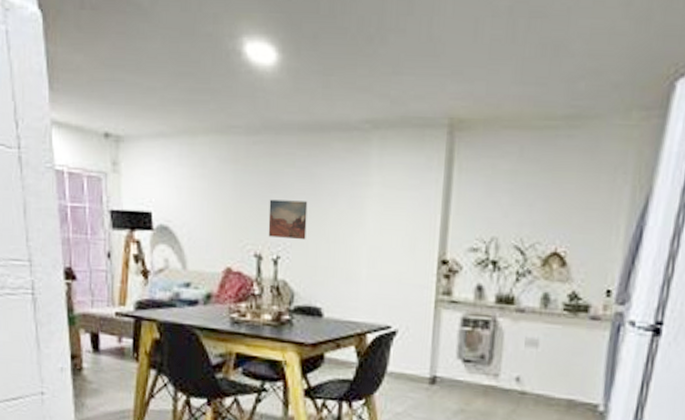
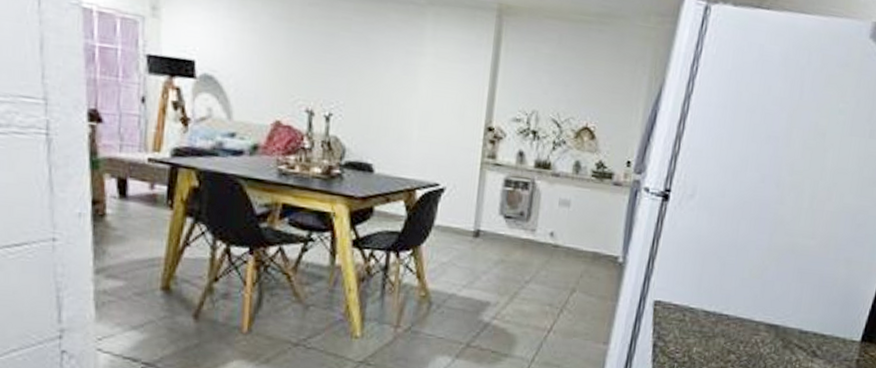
wall art: present [268,199,308,240] -> none [321,59,363,100]

